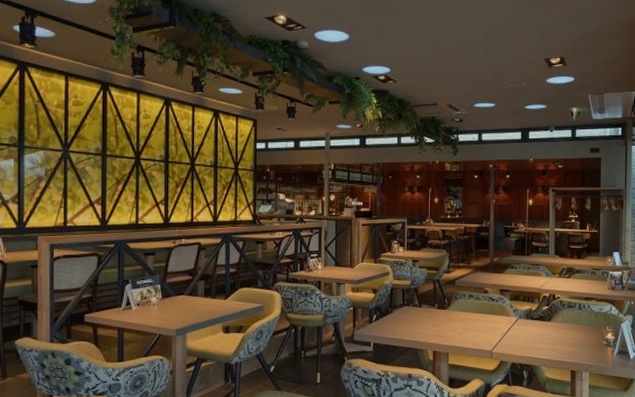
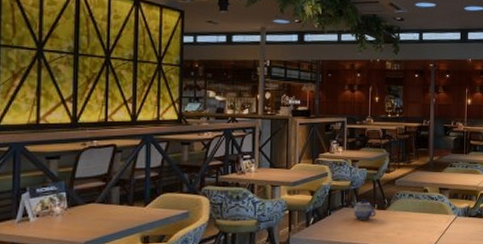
teapot: none [412,298,437,319] -> present [351,199,376,220]

